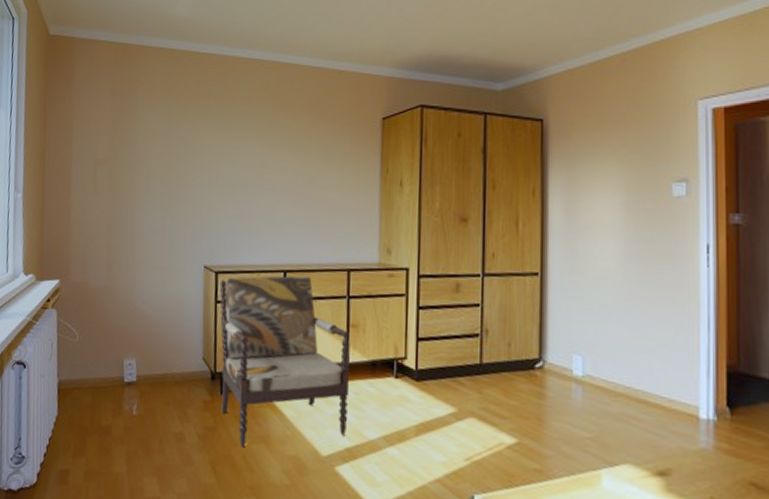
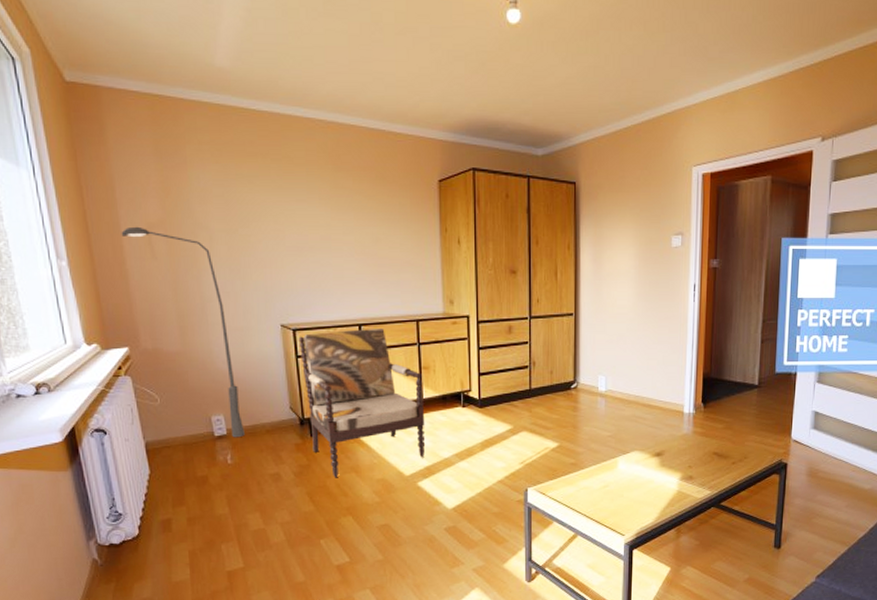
floor lamp: none [71,162,154,387] -> present [121,226,245,438]

